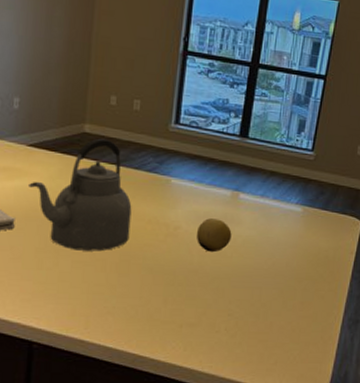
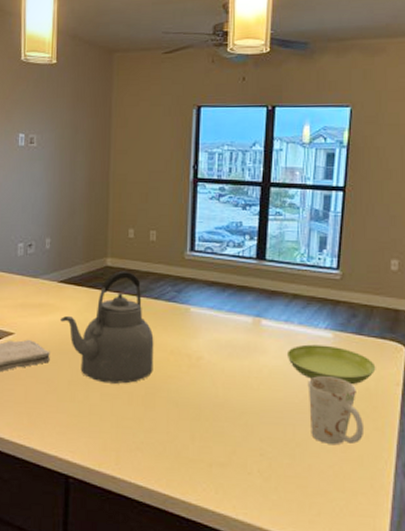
fruit: present [196,218,232,253] -> none [219,347,257,385]
saucer: none [259,217,336,253] -> present [286,344,376,385]
mug: none [275,245,321,304] -> present [309,376,365,444]

